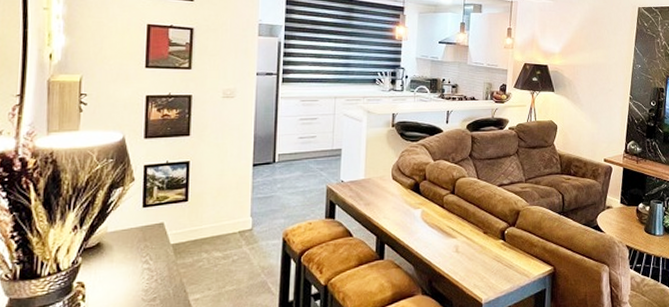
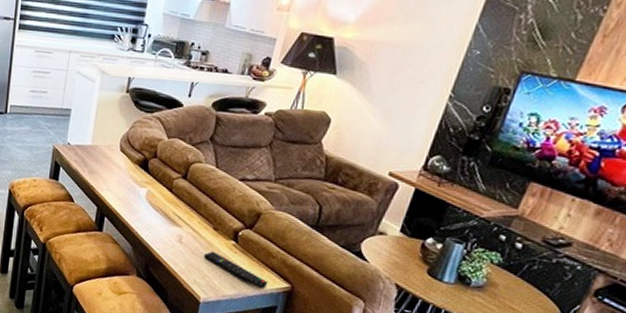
remote control: none [479,254,535,277] -> present [204,252,268,289]

